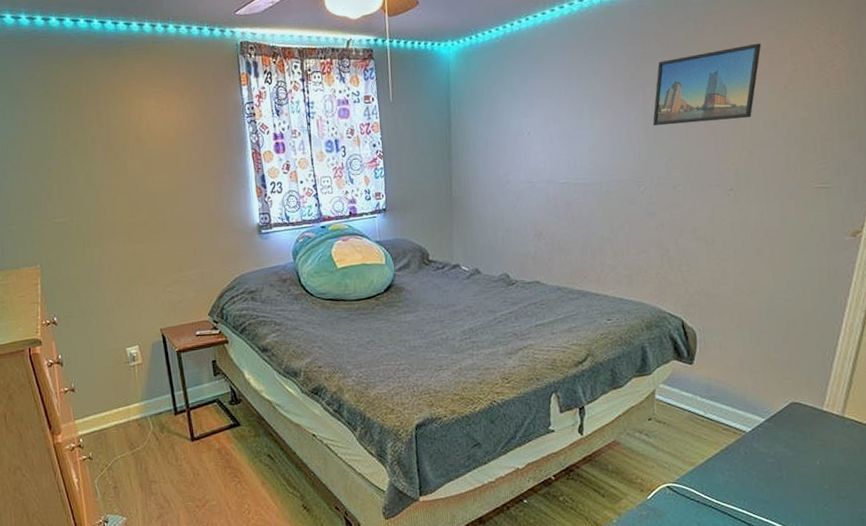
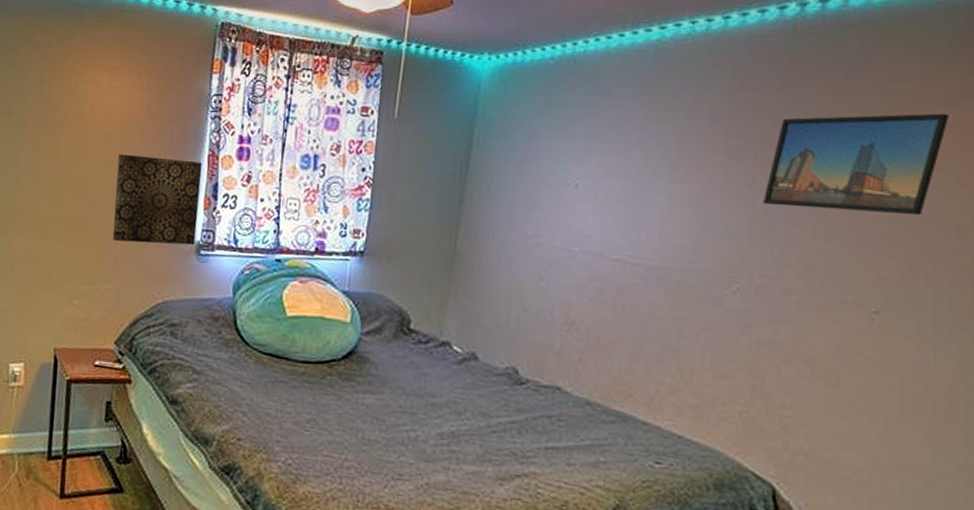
wall art: none [179,160,256,235] -> present [112,154,203,246]

